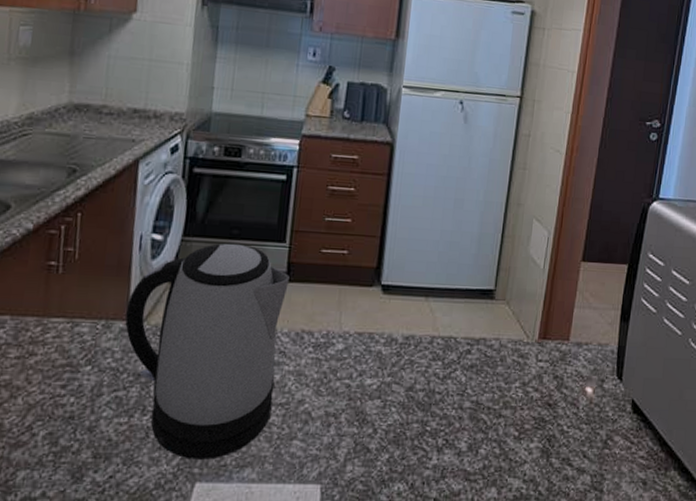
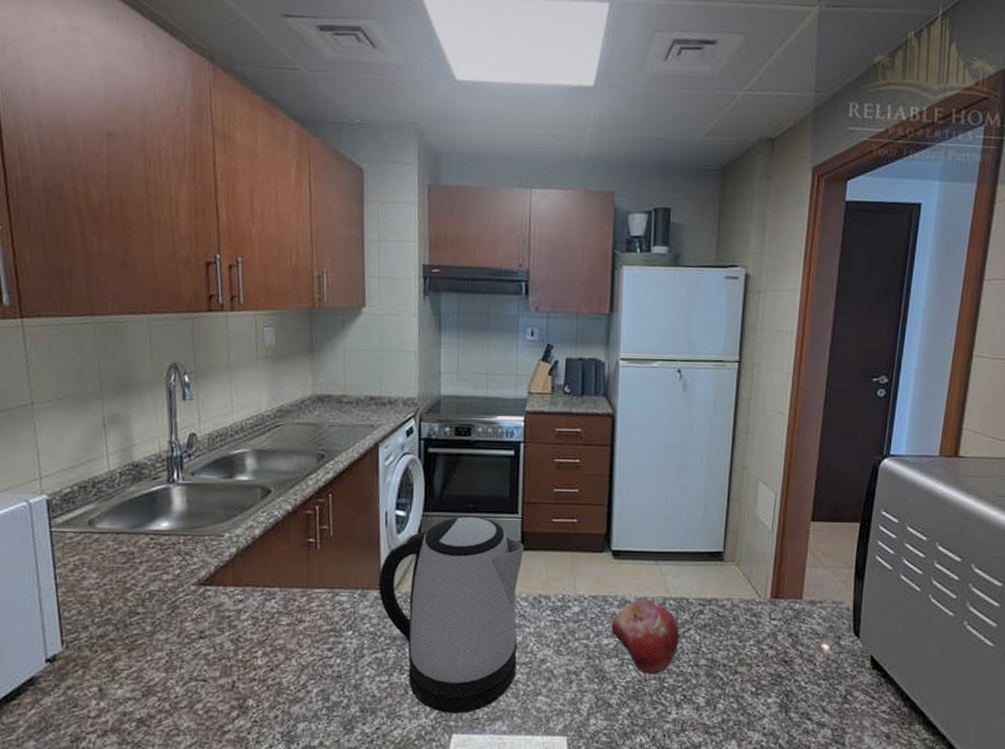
fruit: none [375,337,446,418] -> present [611,599,679,675]

